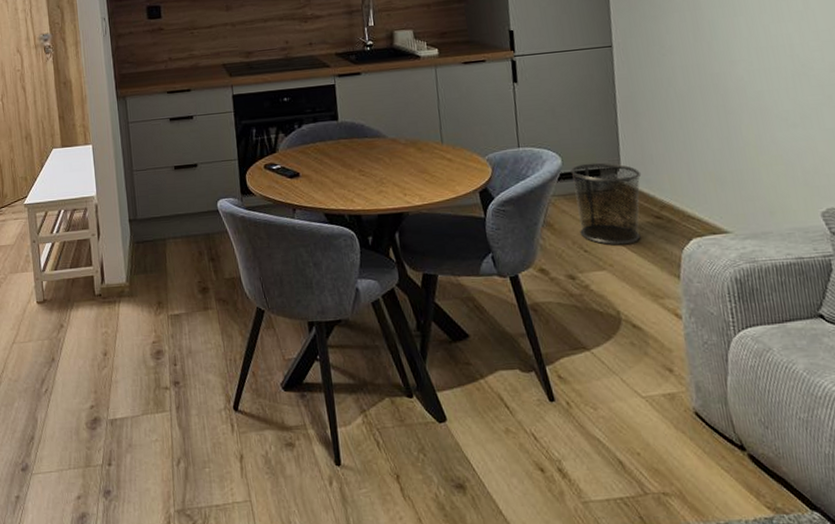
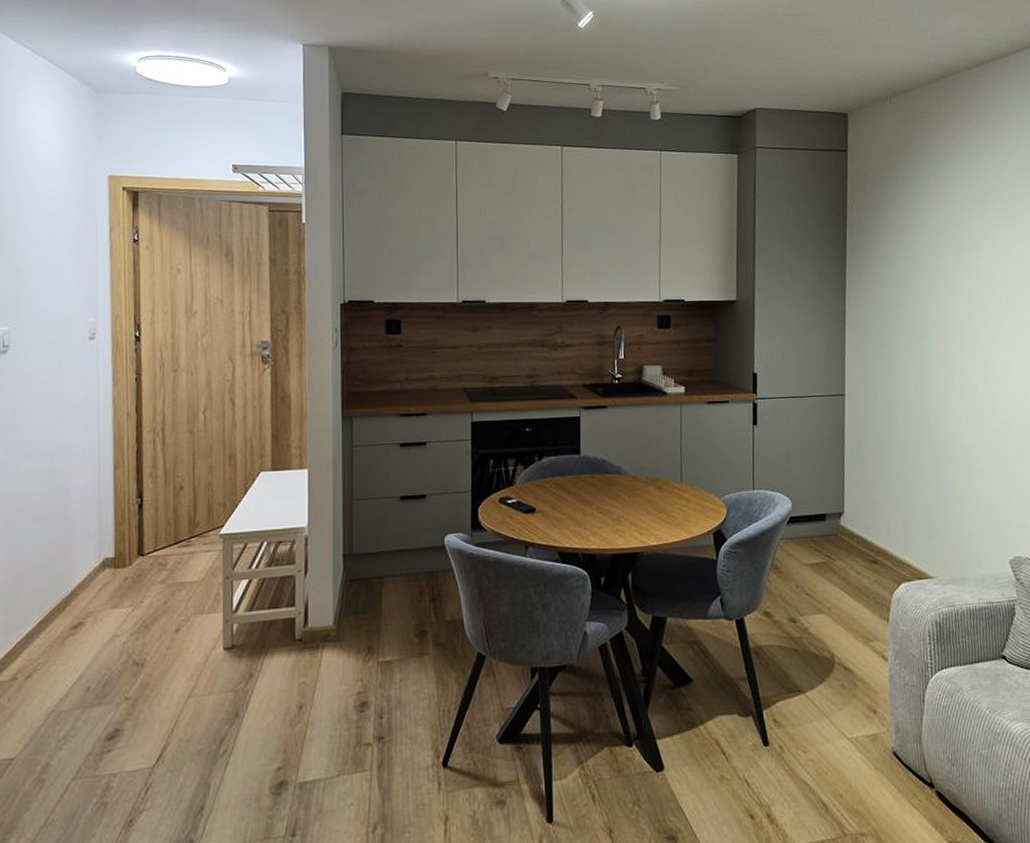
waste bin: present [570,162,642,245] -> none [799,507,862,589]

